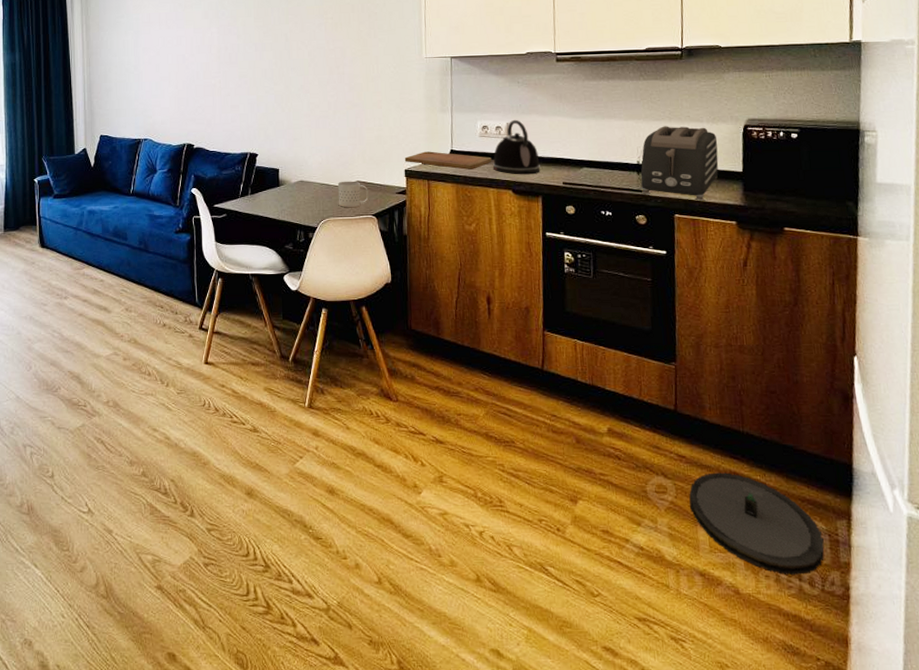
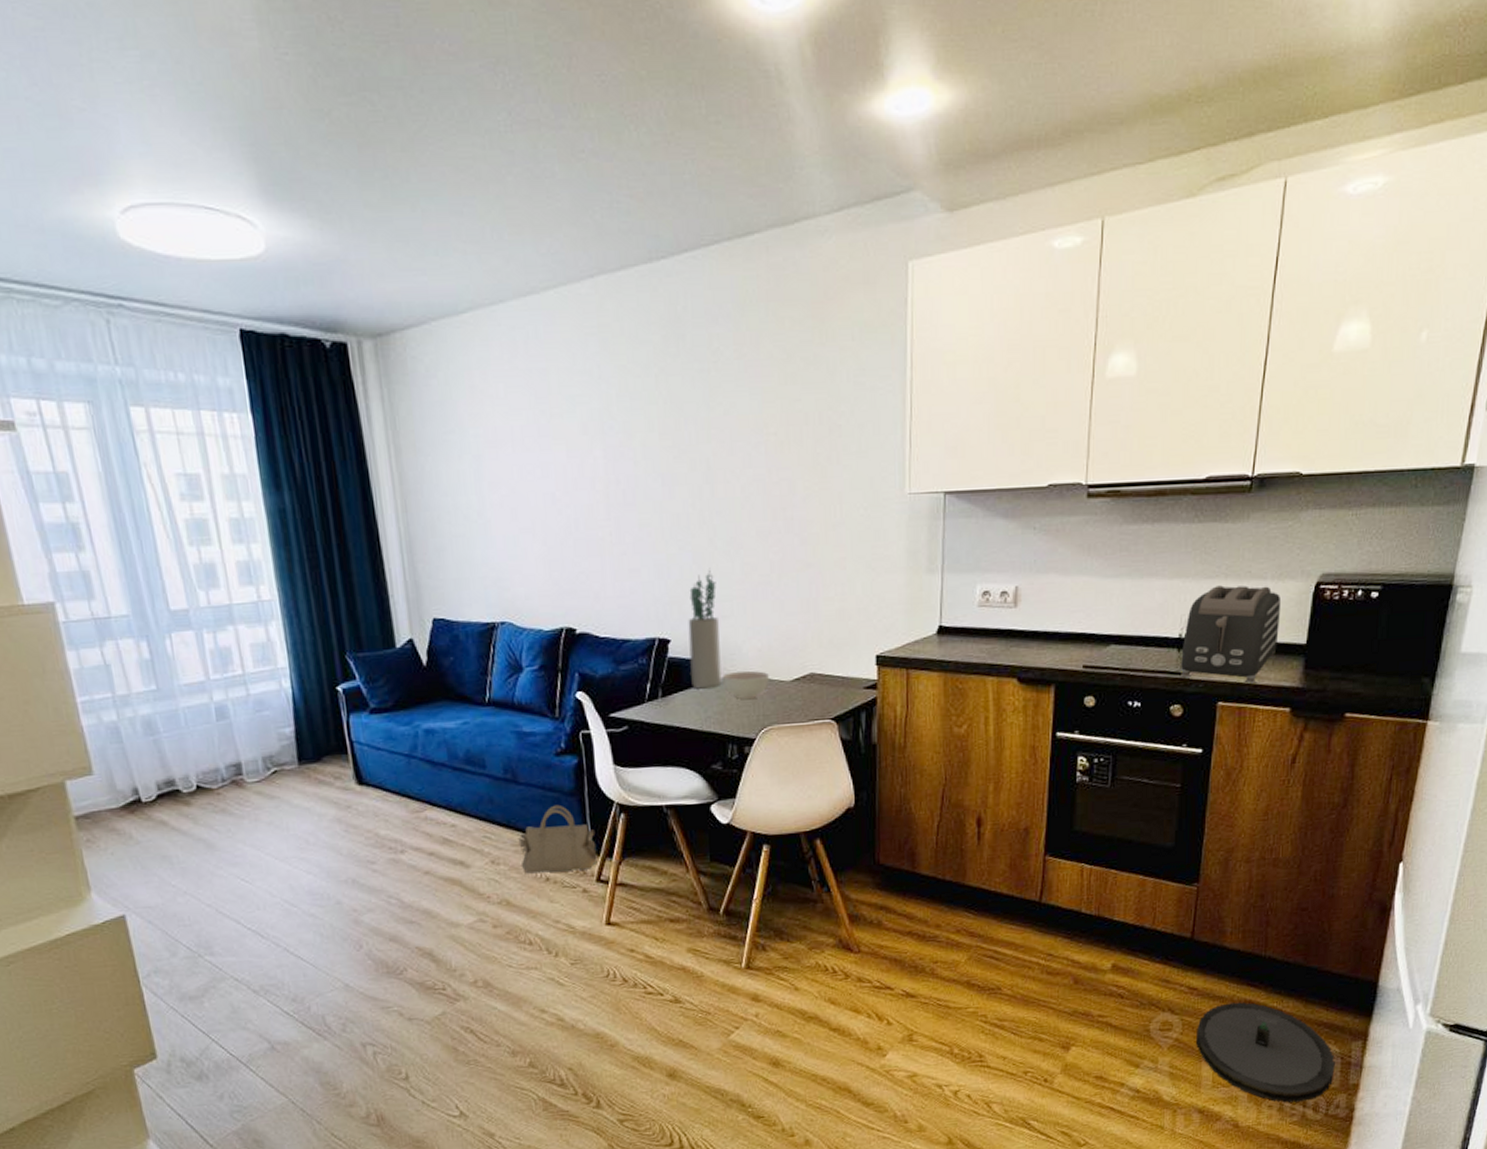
shoulder bag: none [146,269,201,320] -> present [518,804,598,874]
vase: none [270,105,293,189] -> present [688,567,722,689]
bowl: none [293,178,327,199] -> present [721,671,769,700]
mug: present [337,181,369,208] -> none [783,673,826,711]
cutting board: present [404,151,492,170] -> none [875,628,993,653]
kettle: present [492,119,541,175] -> none [993,581,1055,658]

